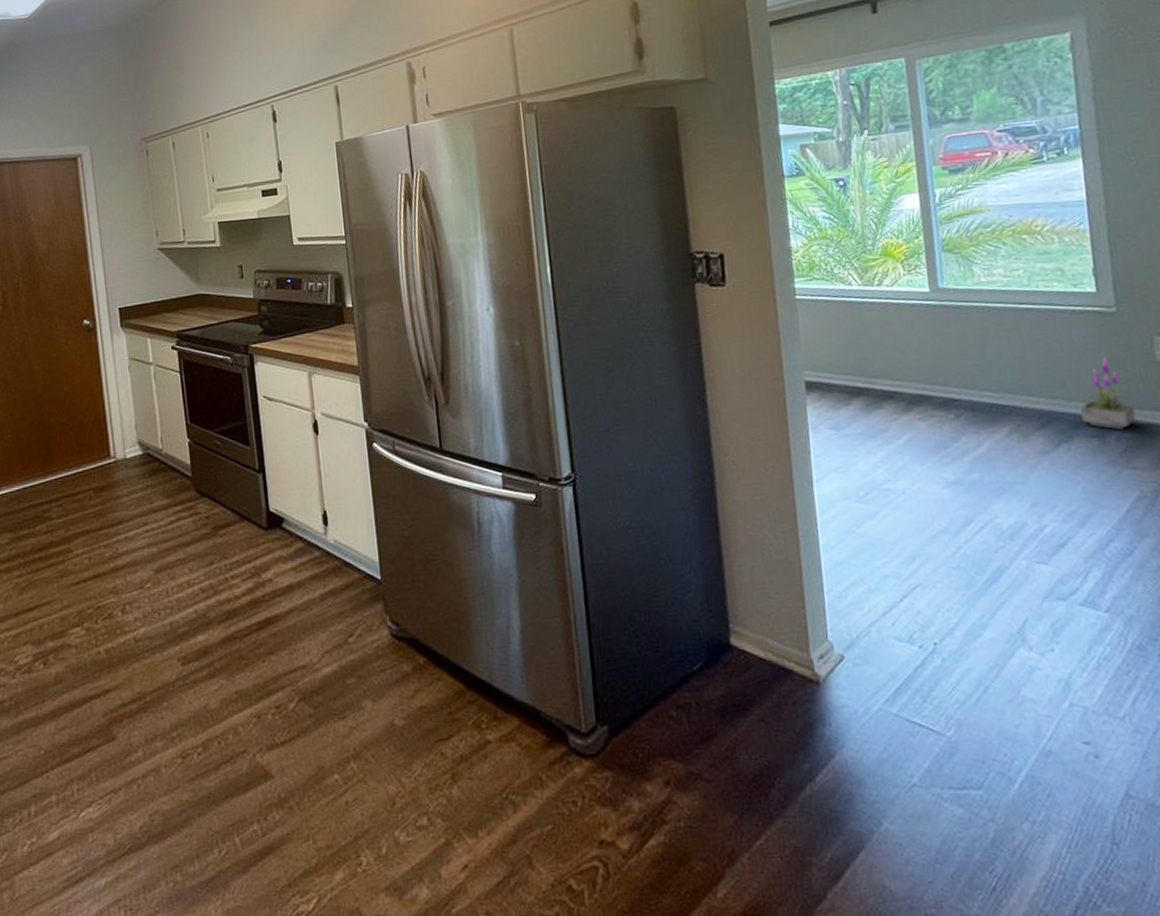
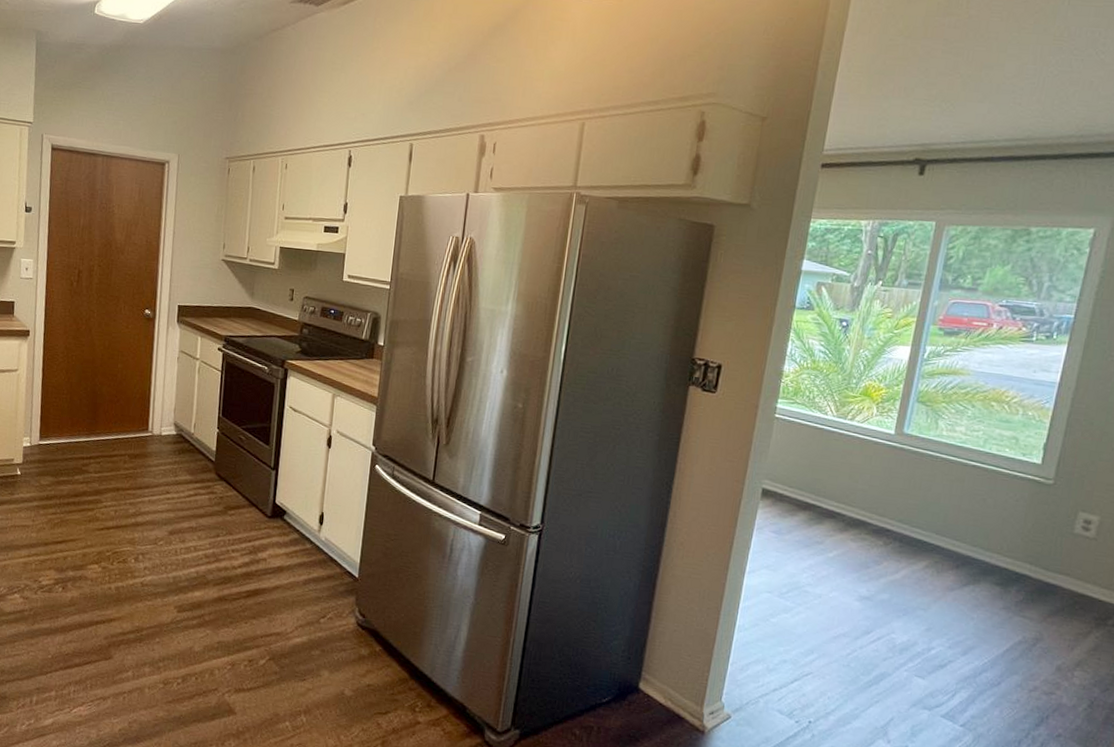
potted plant: present [1079,356,1136,430] -> none [992,520,1041,584]

